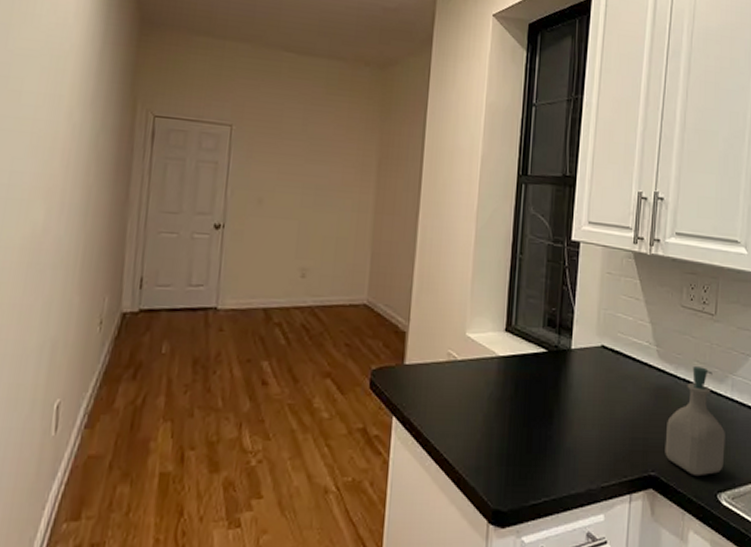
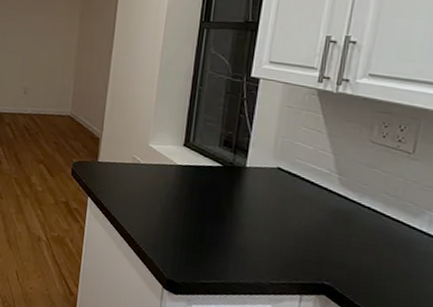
soap bottle: present [665,367,725,477] -> none [341,198,417,298]

